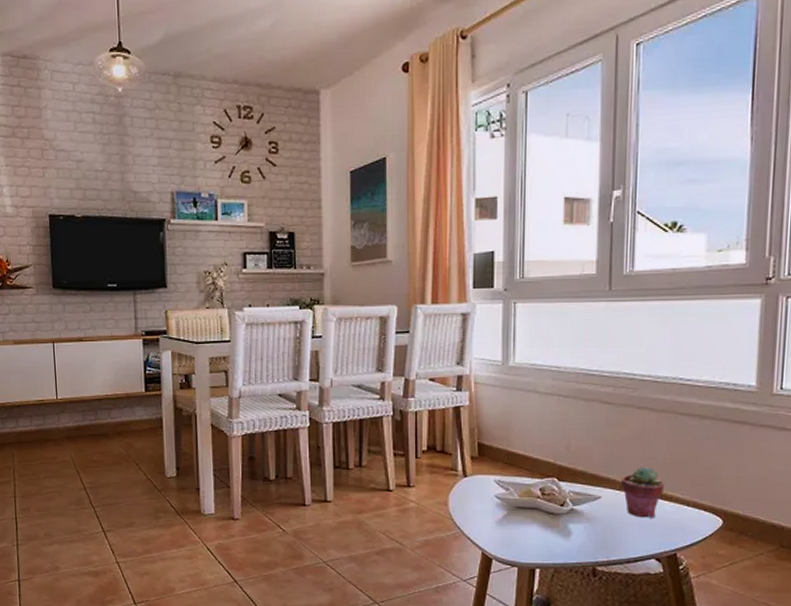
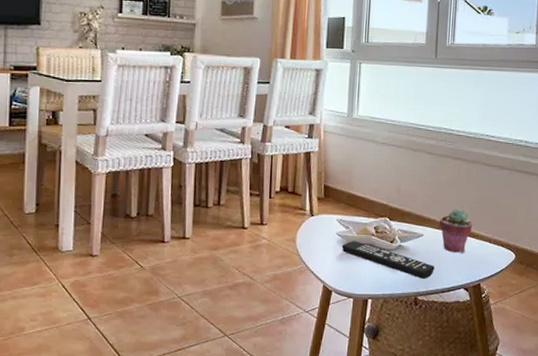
remote control: none [501,504,617,547] -> present [341,241,435,279]

